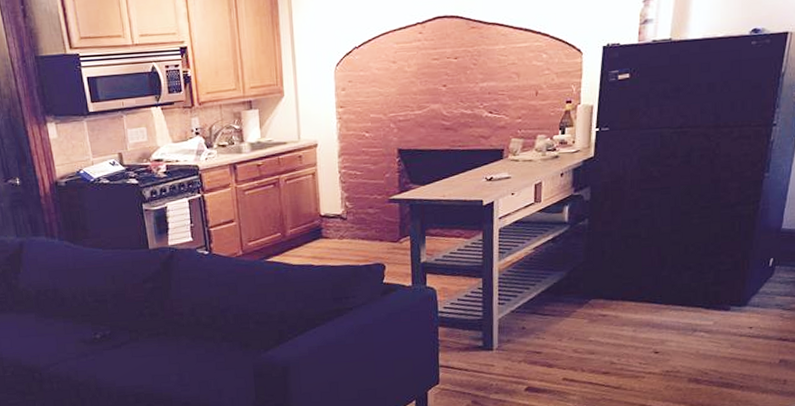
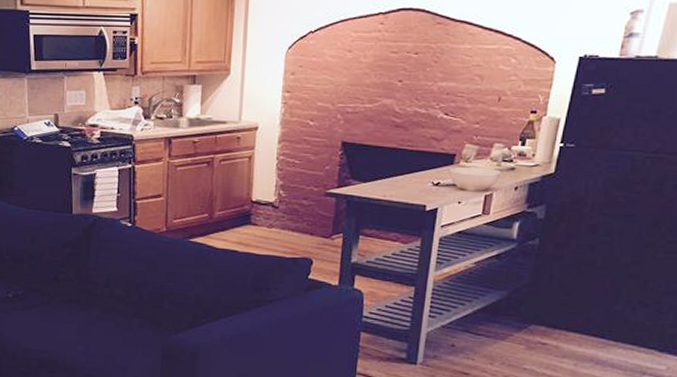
bowl: none [500,158,547,182] -> present [449,166,501,191]

